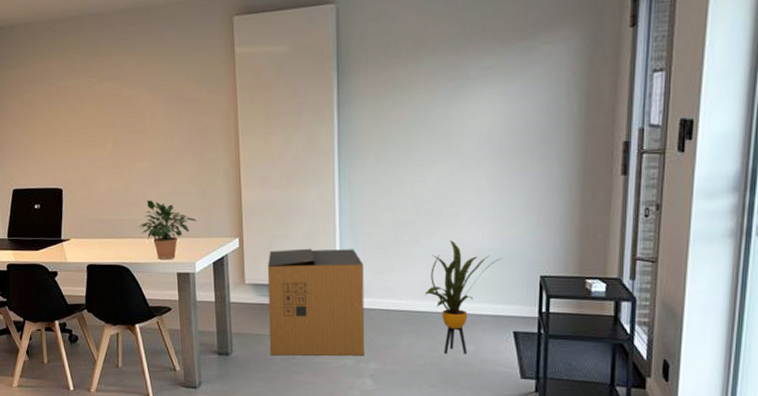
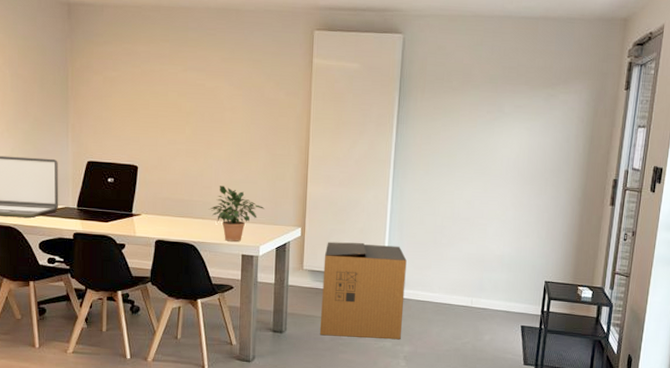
house plant: present [424,240,503,355] -> none [454,246,518,343]

